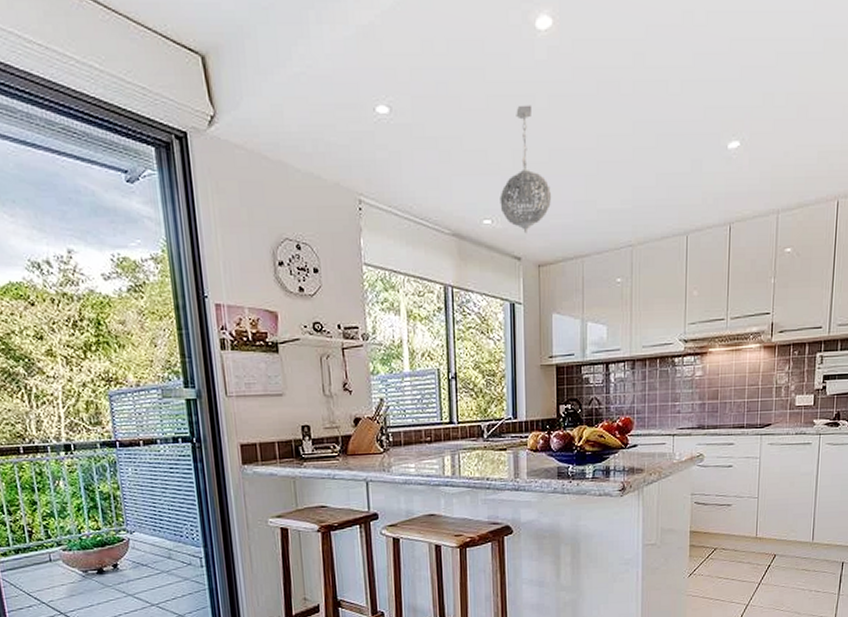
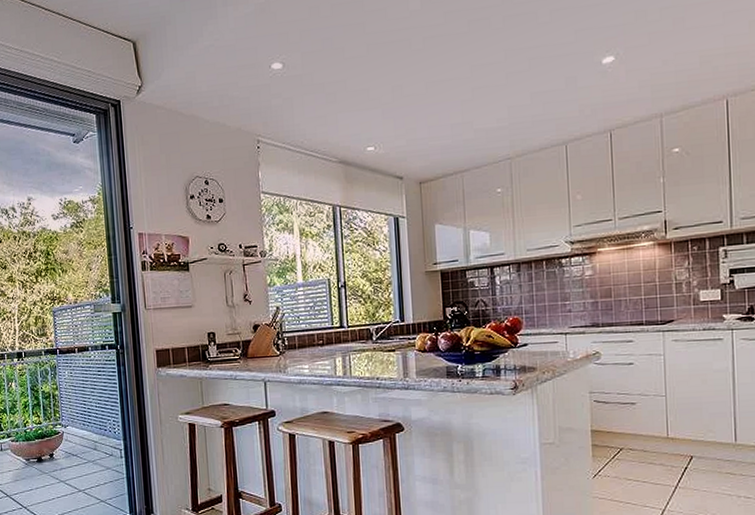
pendant light: present [500,105,551,234] -> none [381,47,429,156]

